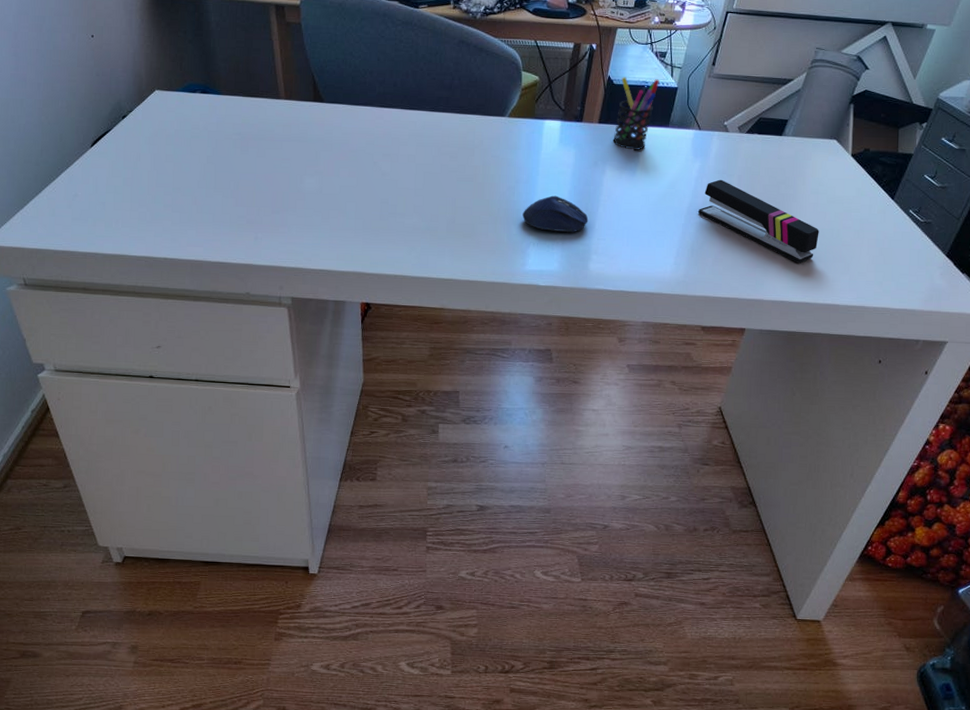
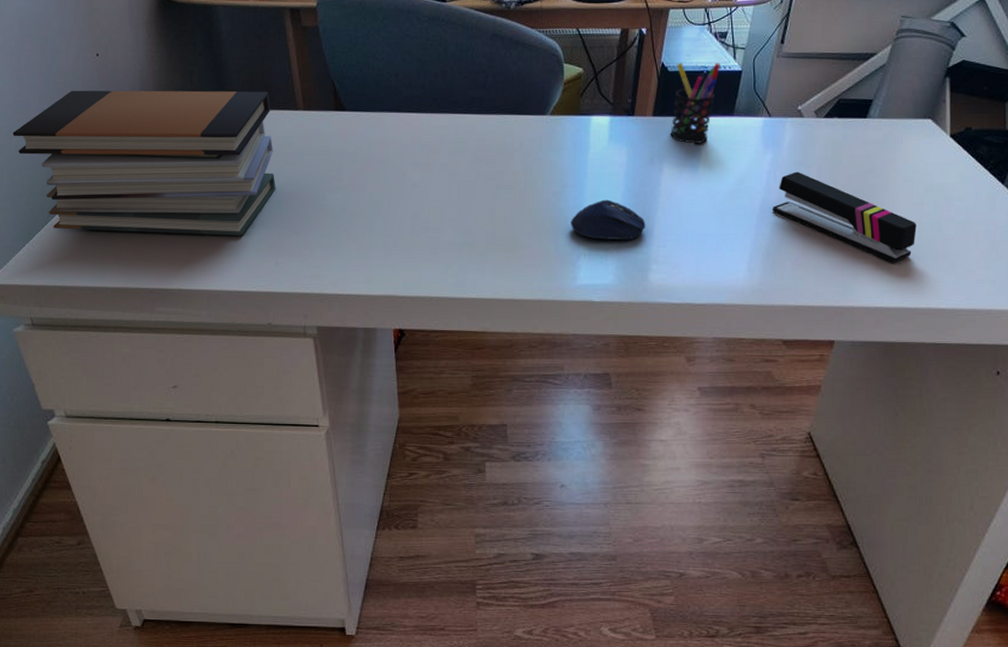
book stack: none [9,68,258,212] -> present [13,90,276,236]

